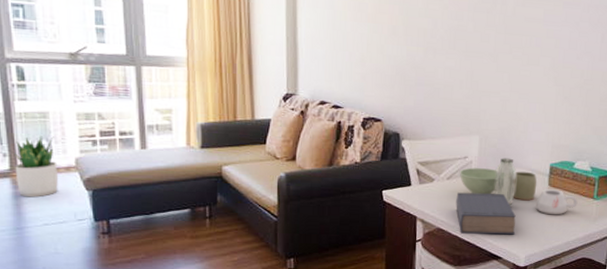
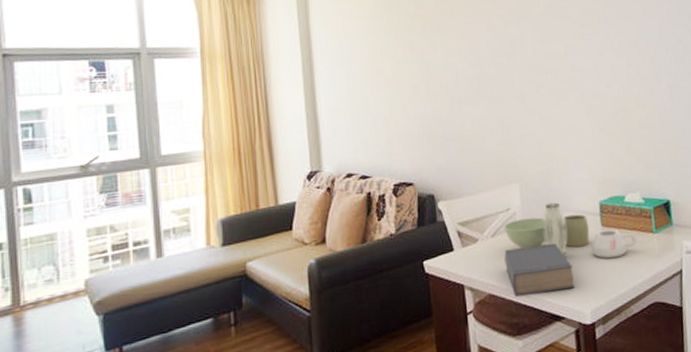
planter: present [13,136,58,198] -> none [16,259,65,336]

